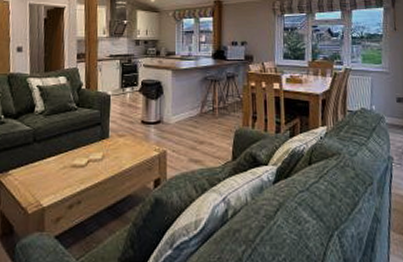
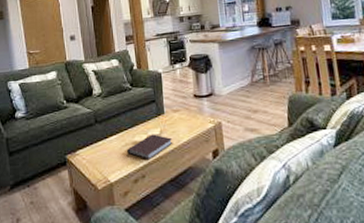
notebook: none [65,158,115,186] -> present [127,134,173,161]

